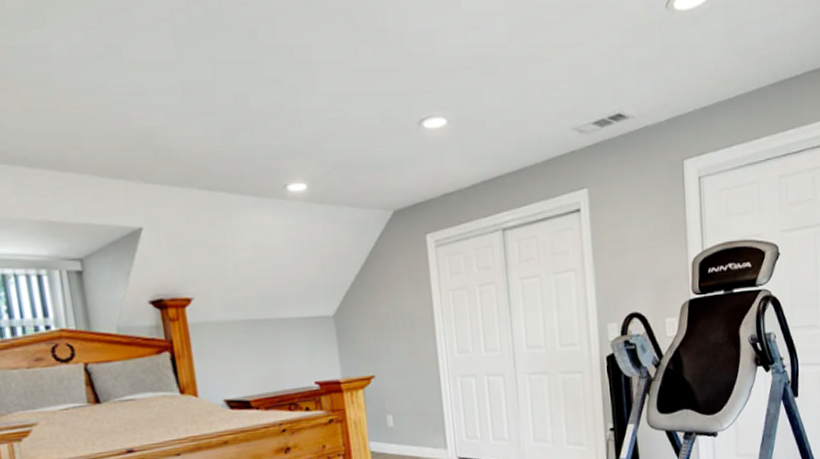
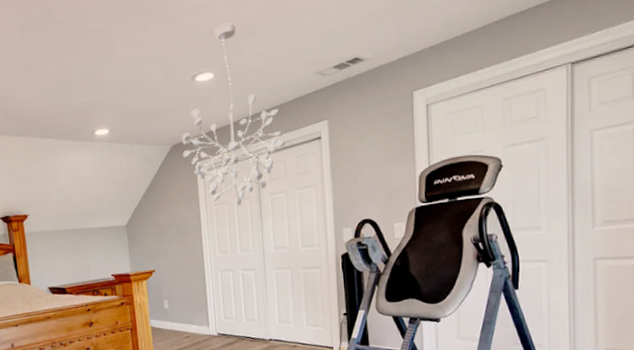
chandelier: none [405,56,538,292] -> present [181,23,286,205]

